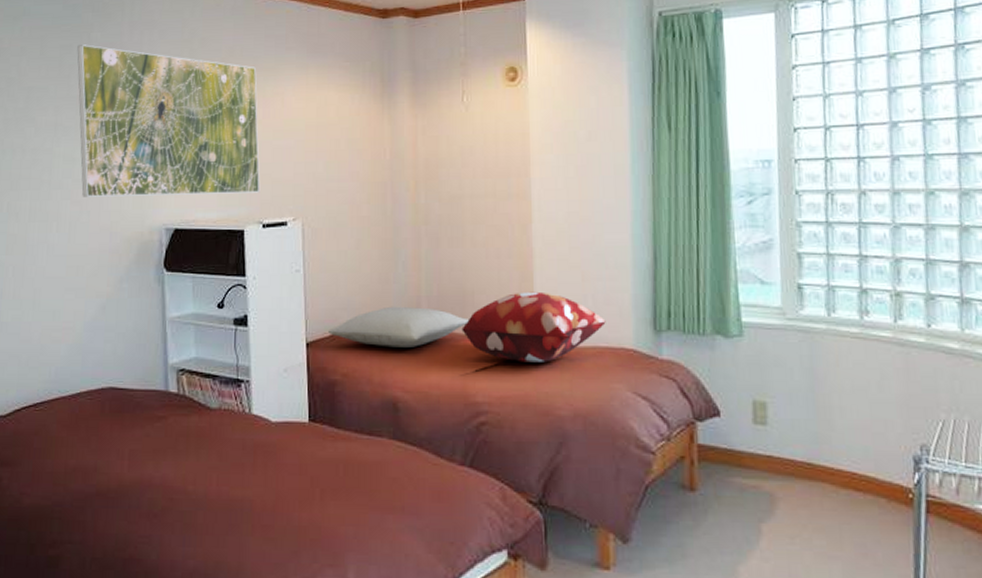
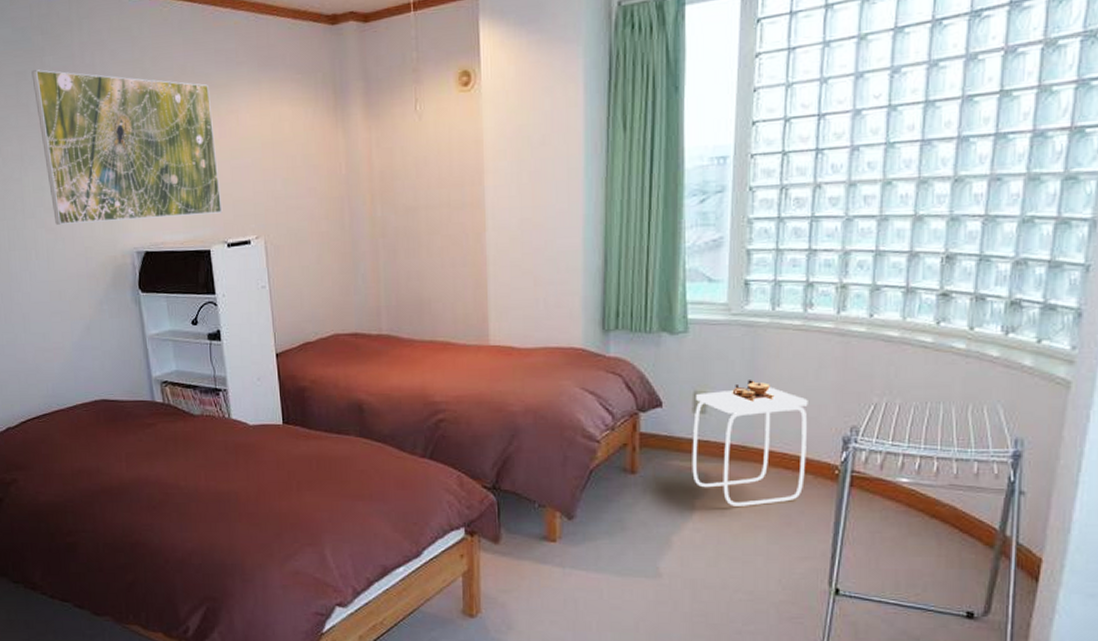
pillow: present [328,306,469,347] -> none [296,316,426,355]
decorative pillow: present [462,291,606,362] -> none [420,297,556,364]
side table: none [754,390,877,533] -> present [692,380,808,506]

